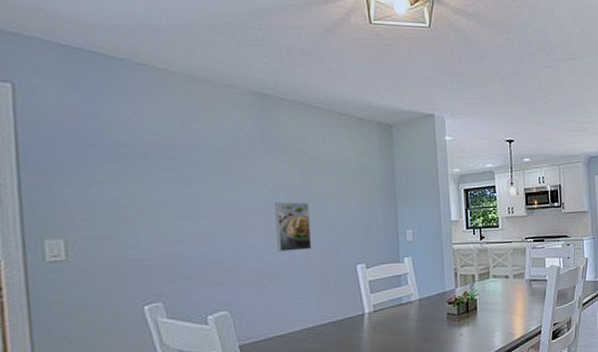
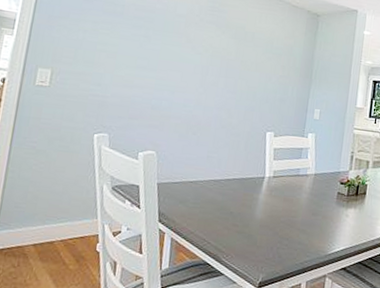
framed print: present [275,202,312,252] -> none [205,66,238,112]

